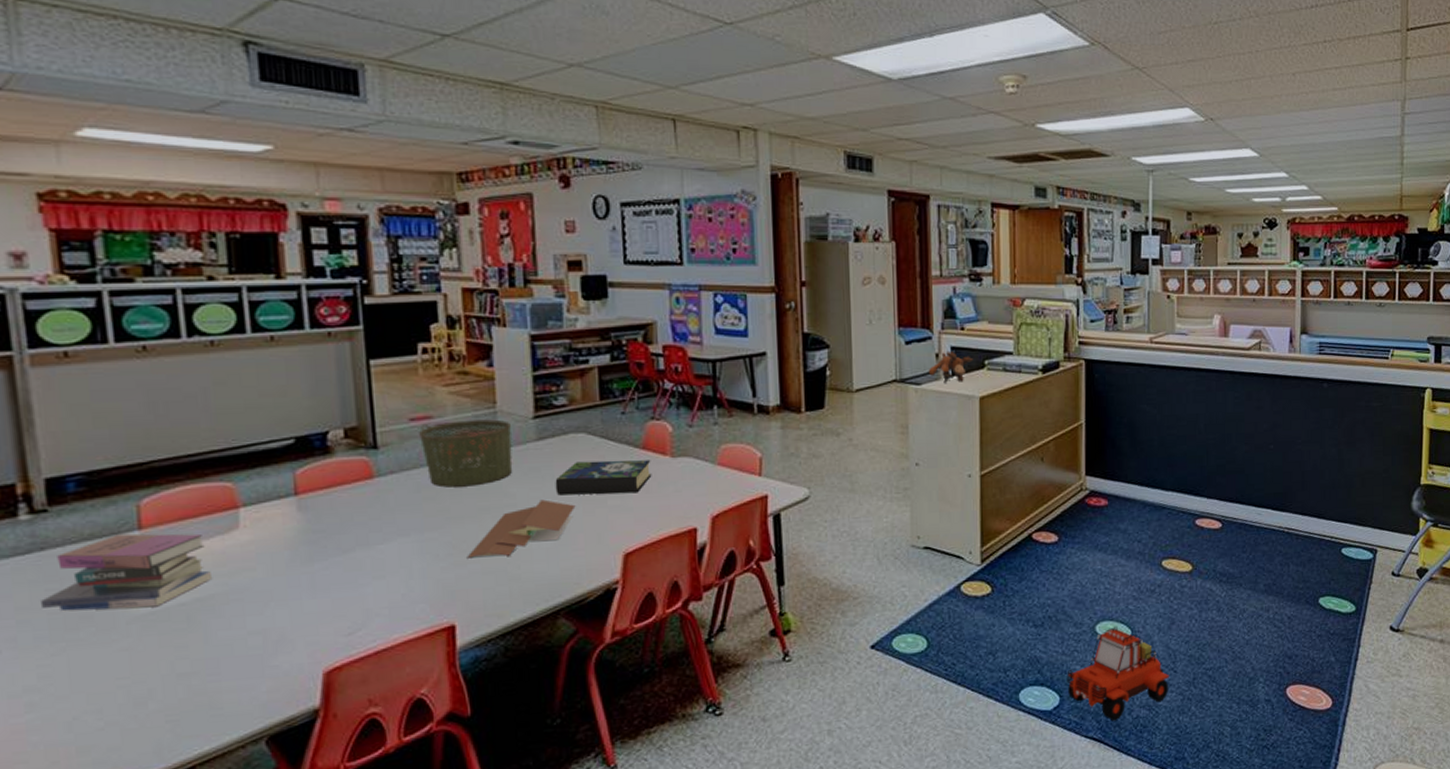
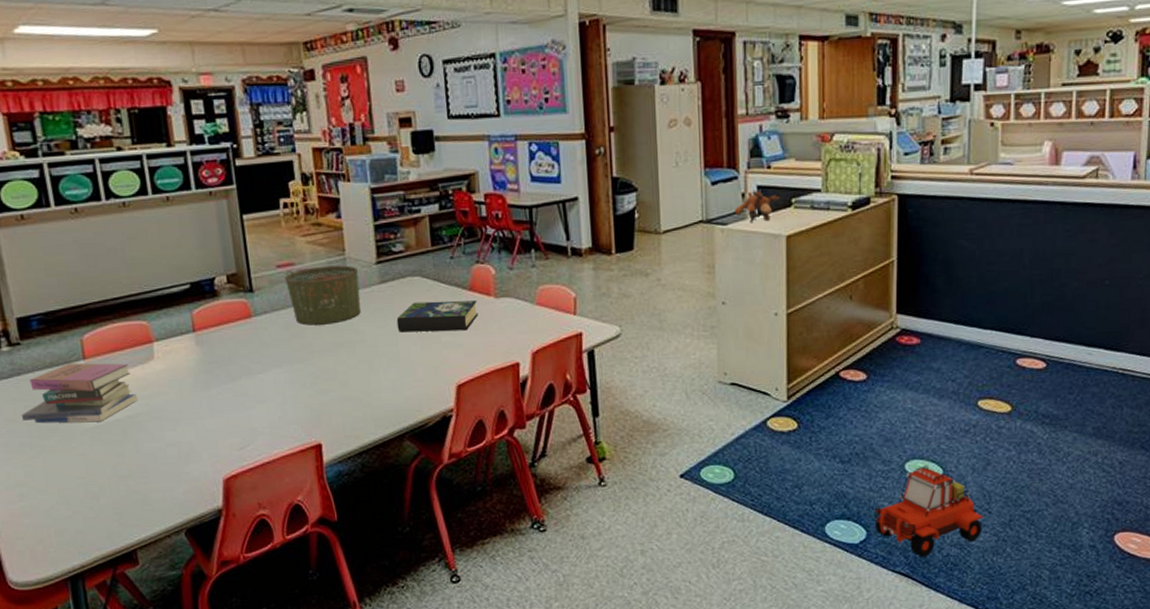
papers: present [467,499,576,558] -> none [328,336,415,387]

